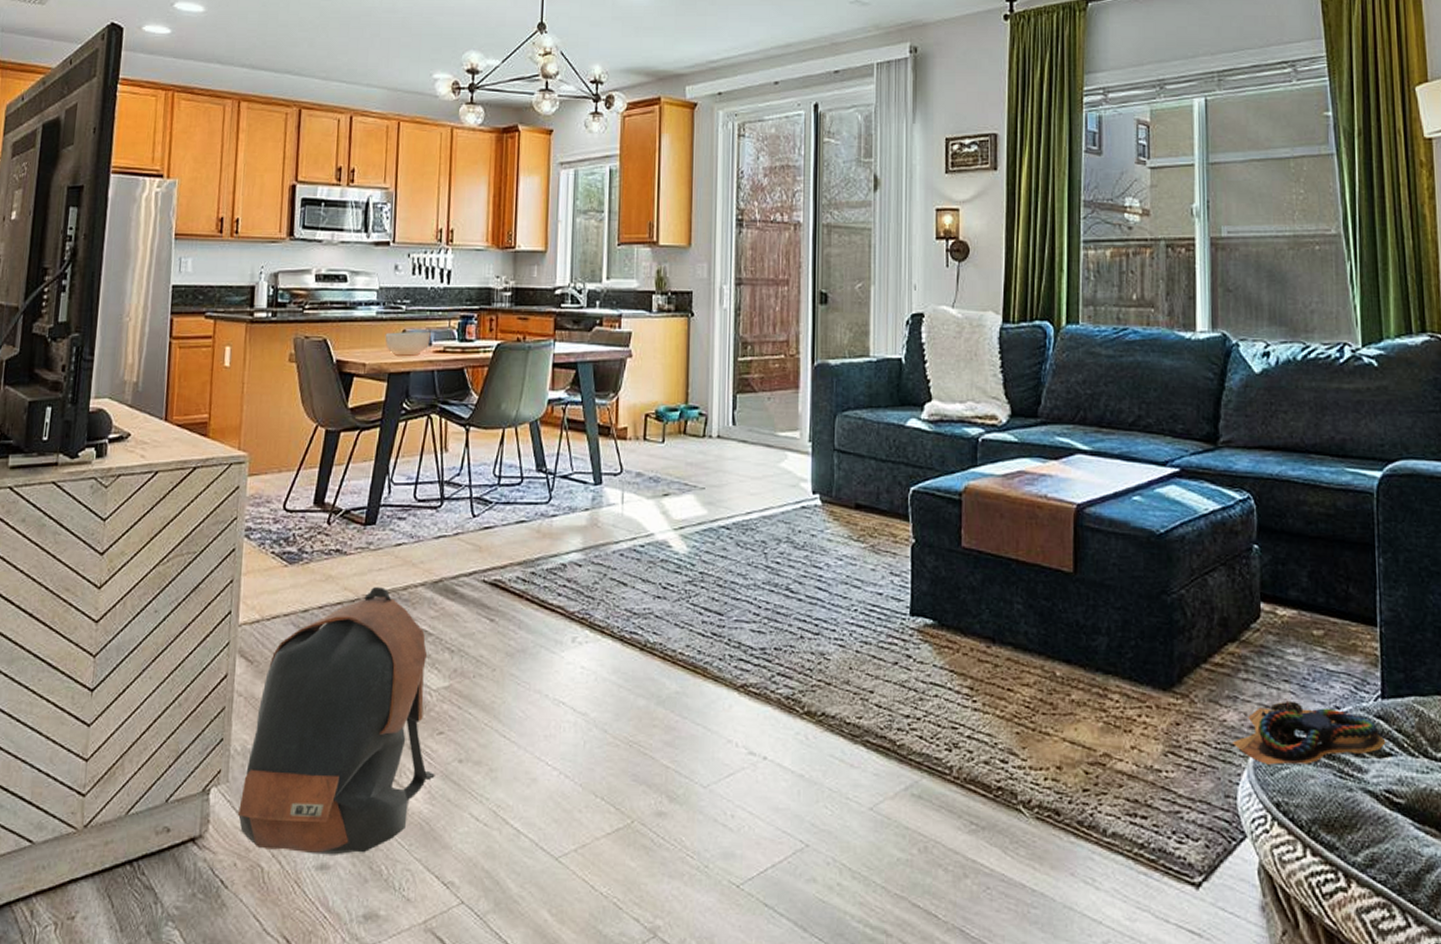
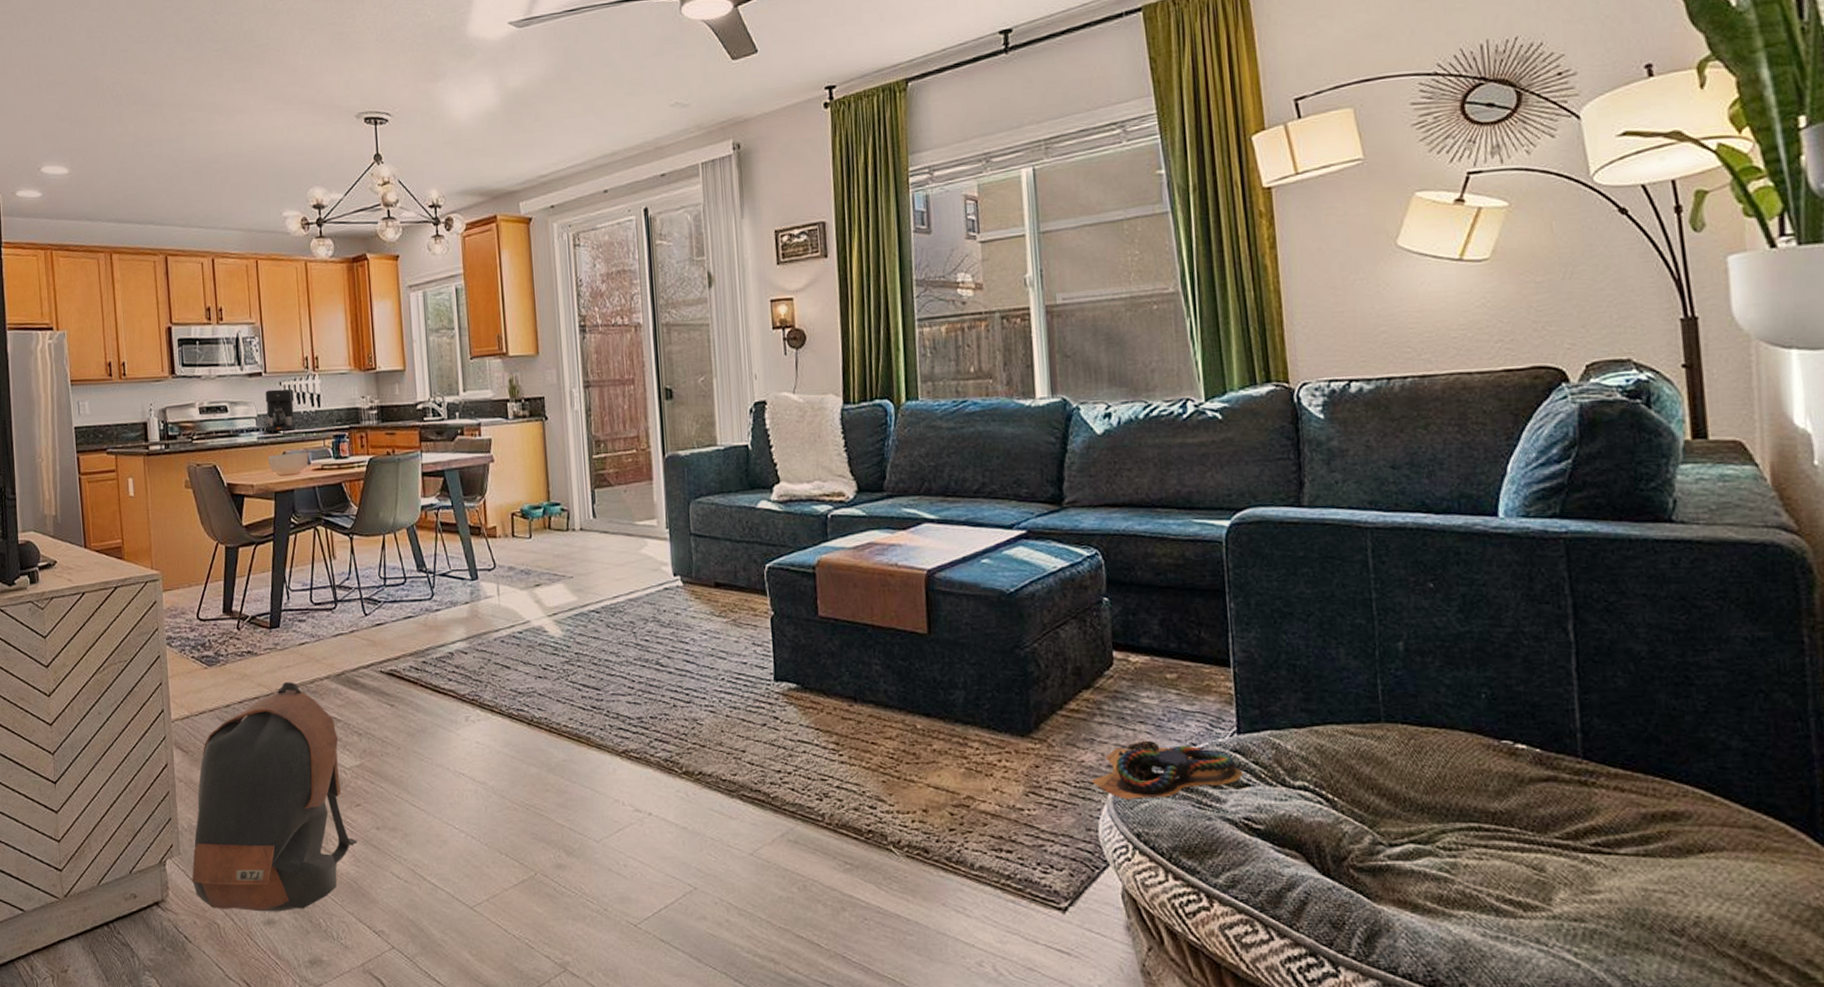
coffee maker: none [385,262,421,308] -> present [265,389,295,433]

